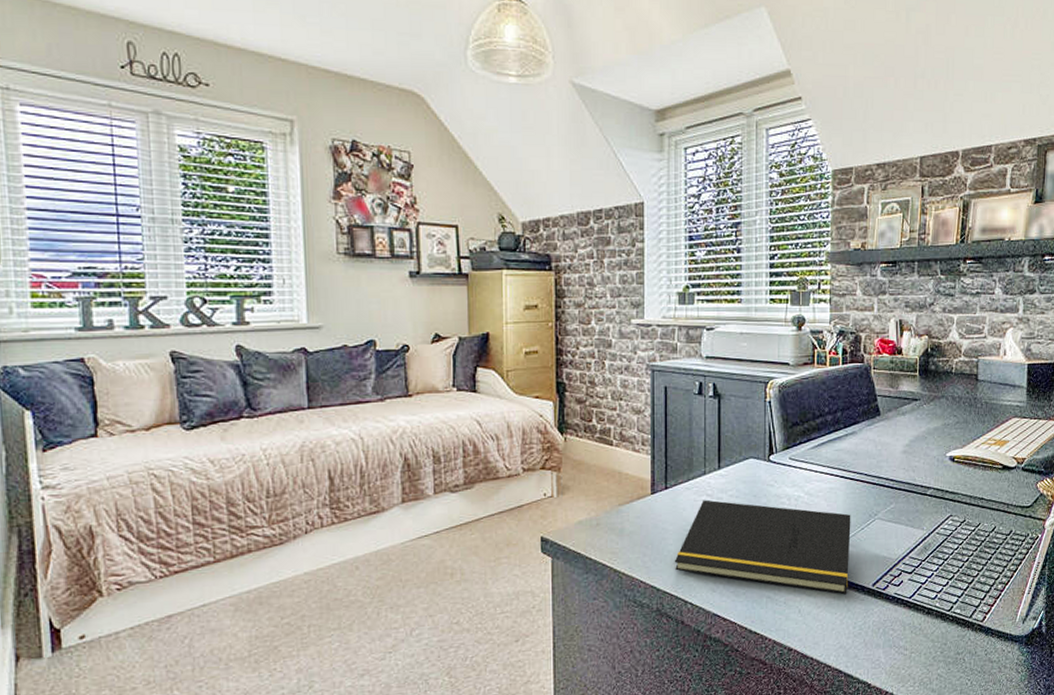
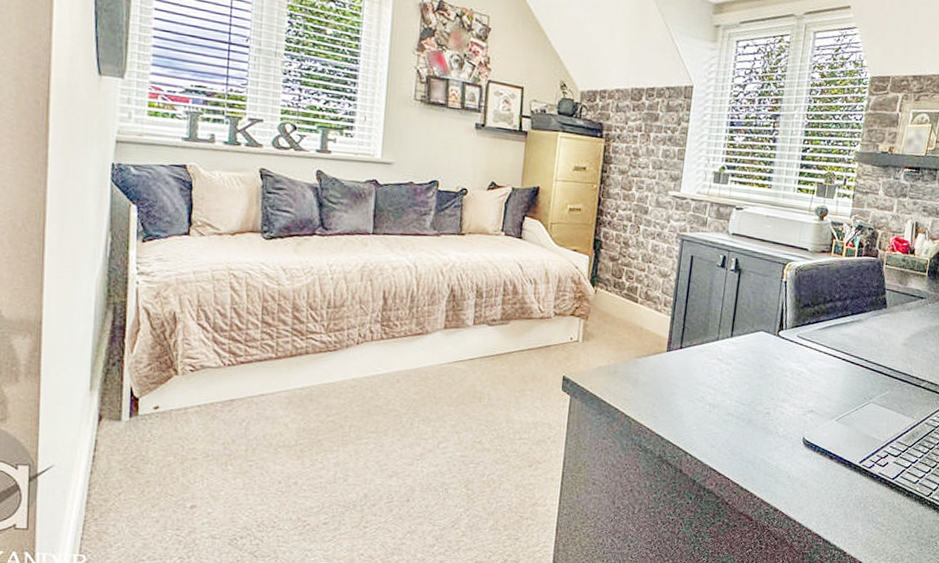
notepad: present [674,499,851,595] -> none [680,363,848,468]

